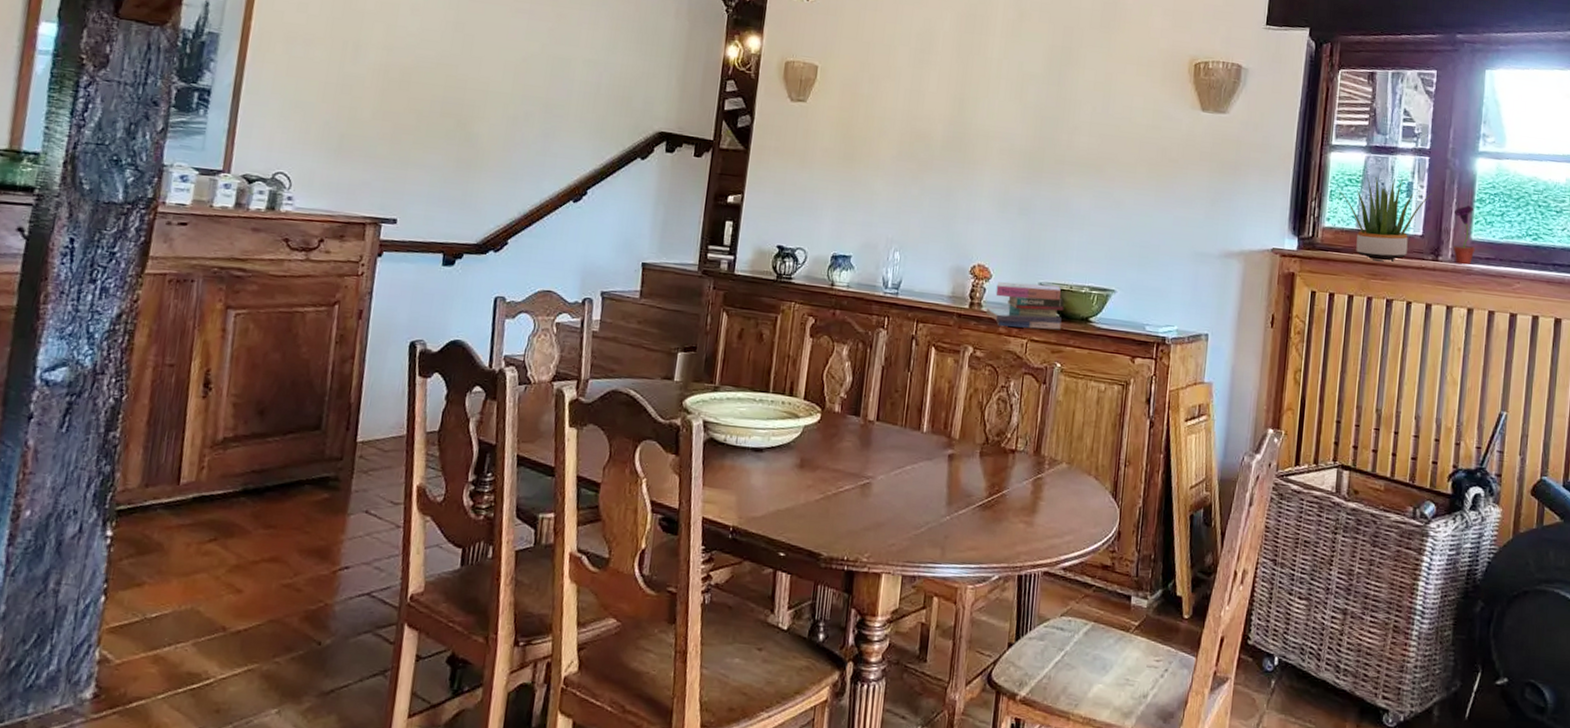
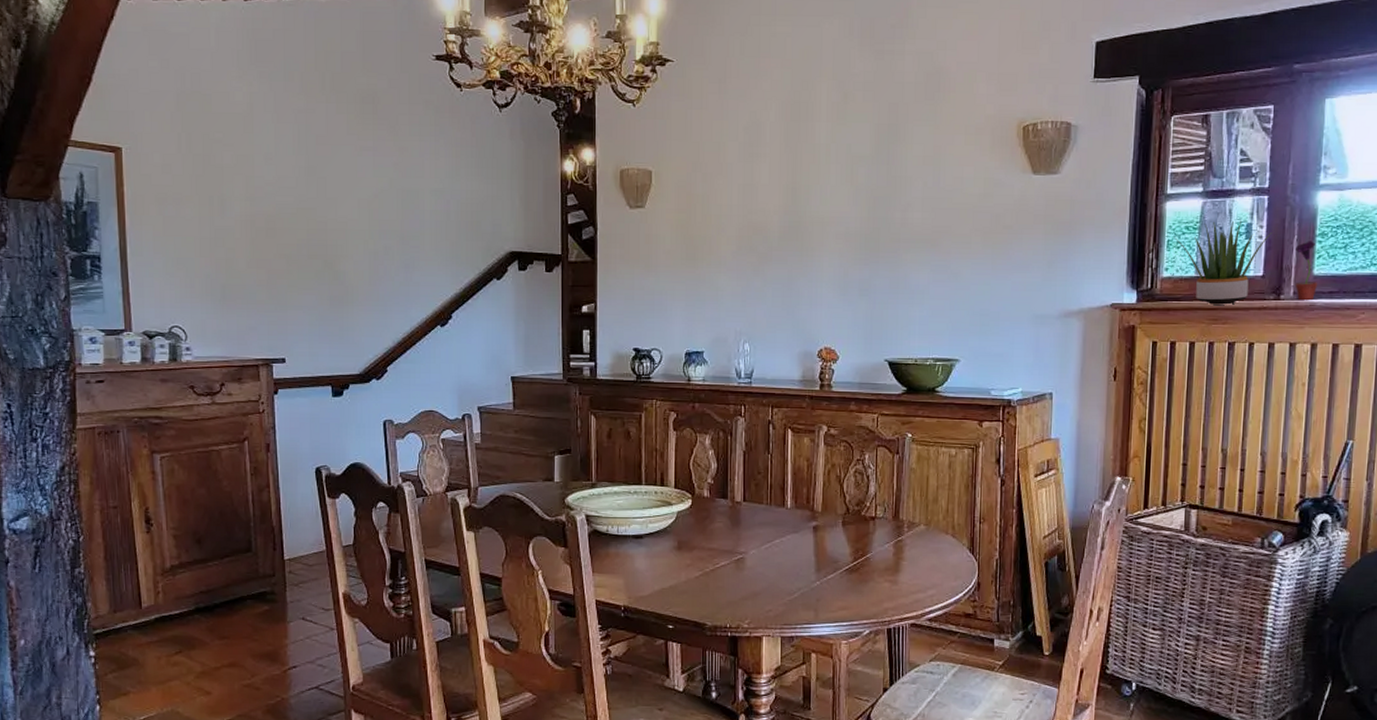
books: present [985,281,1064,330] -> none [836,360,911,404]

